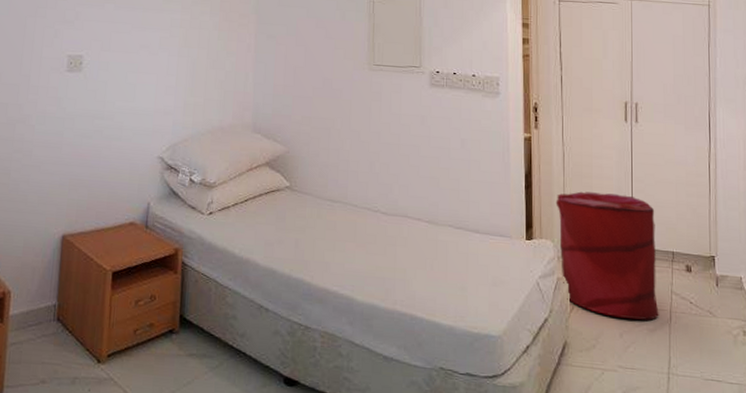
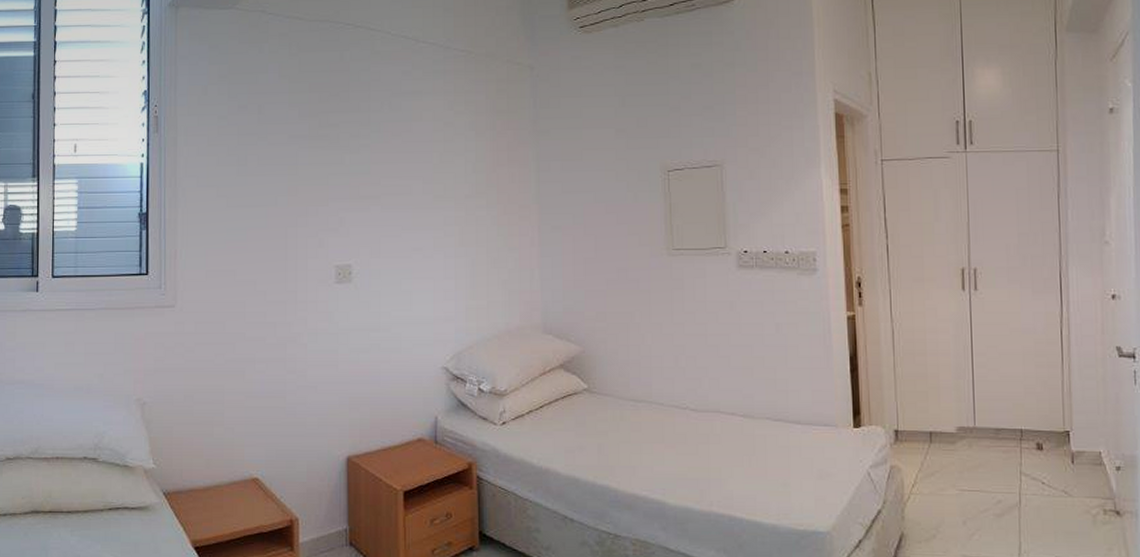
laundry hamper: present [555,191,659,321] -> none [885,371,1007,506]

